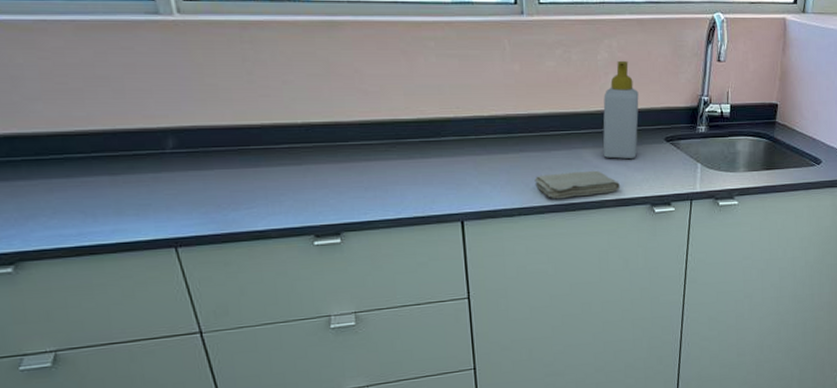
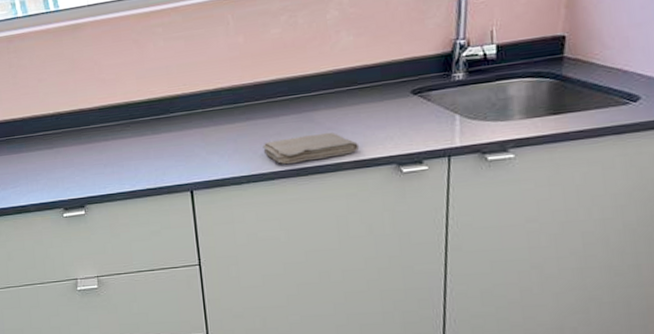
soap bottle: present [602,60,639,159] -> none [335,15,378,119]

